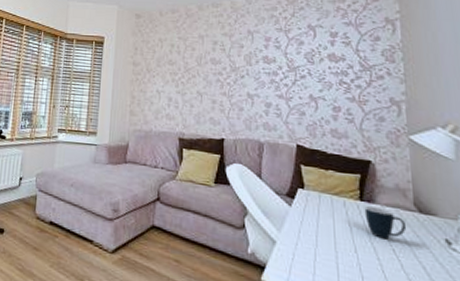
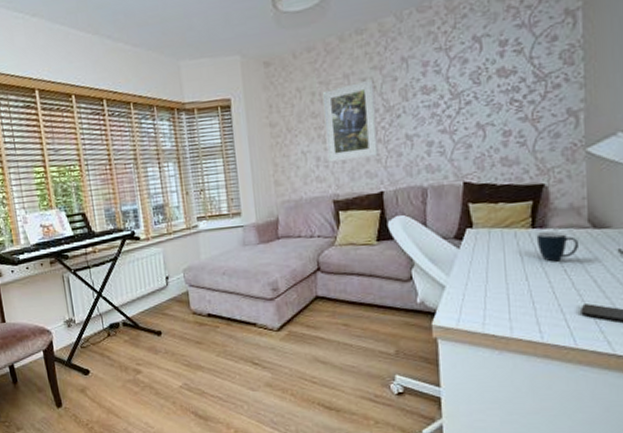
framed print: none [178,42,224,106] -> present [322,79,379,163]

